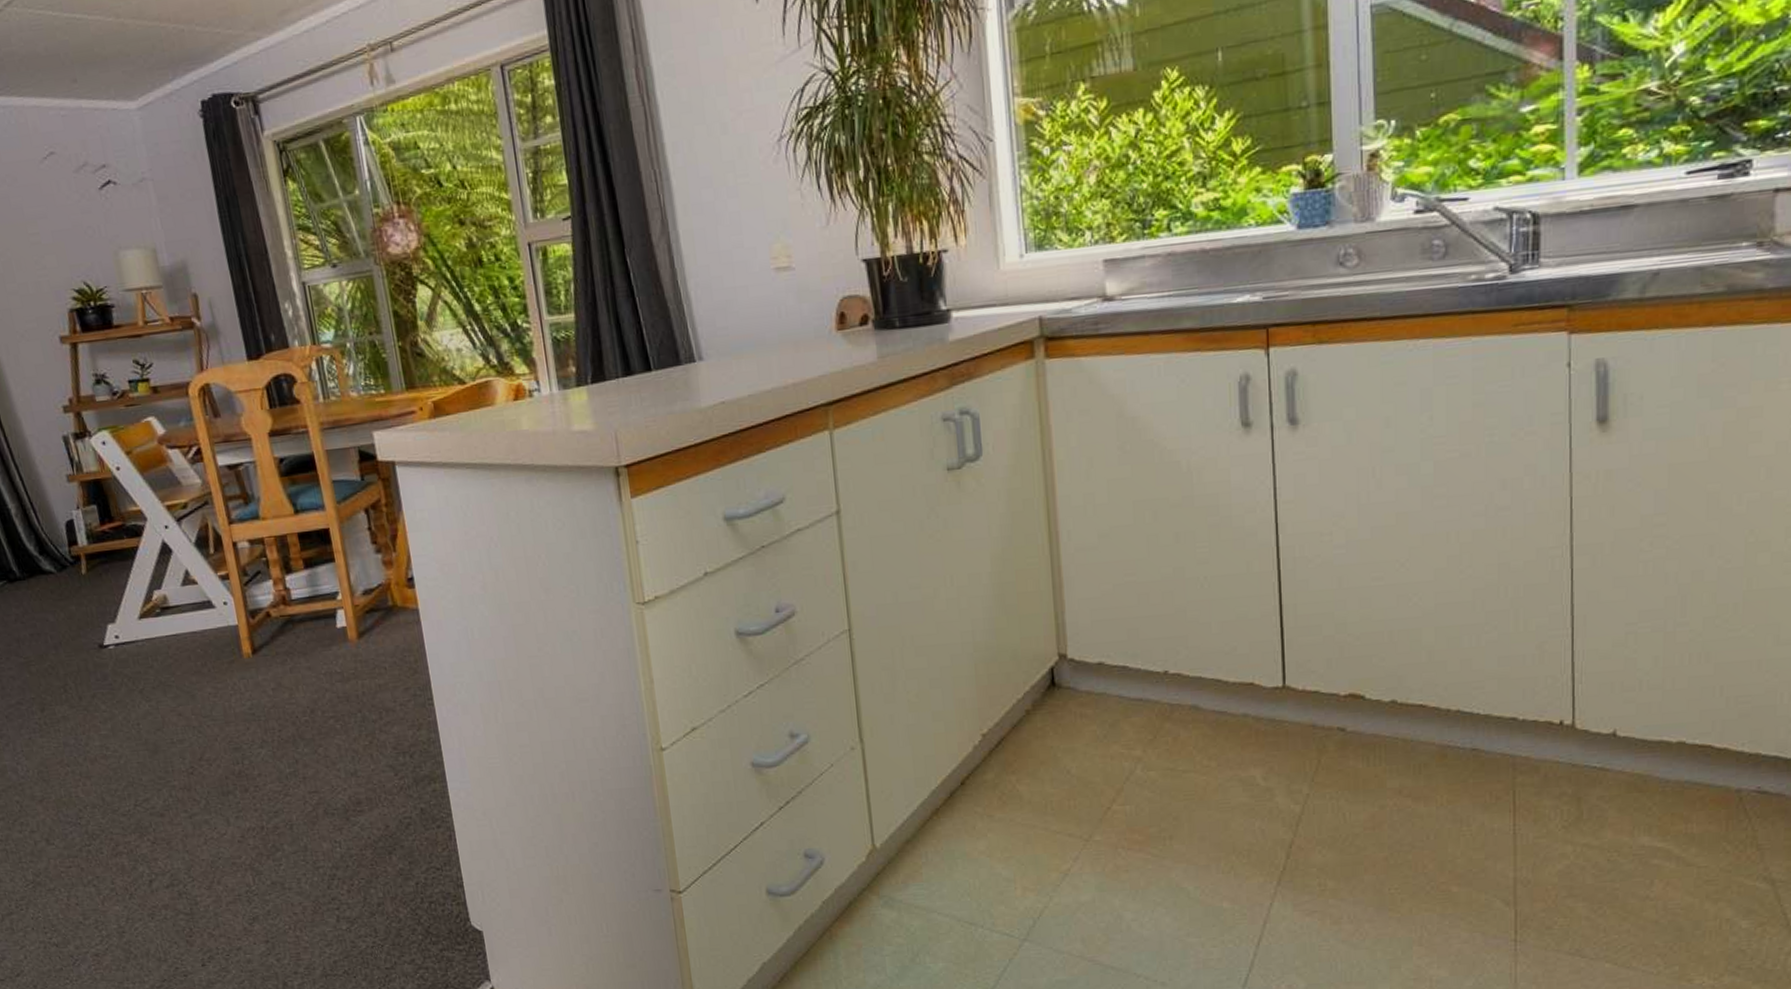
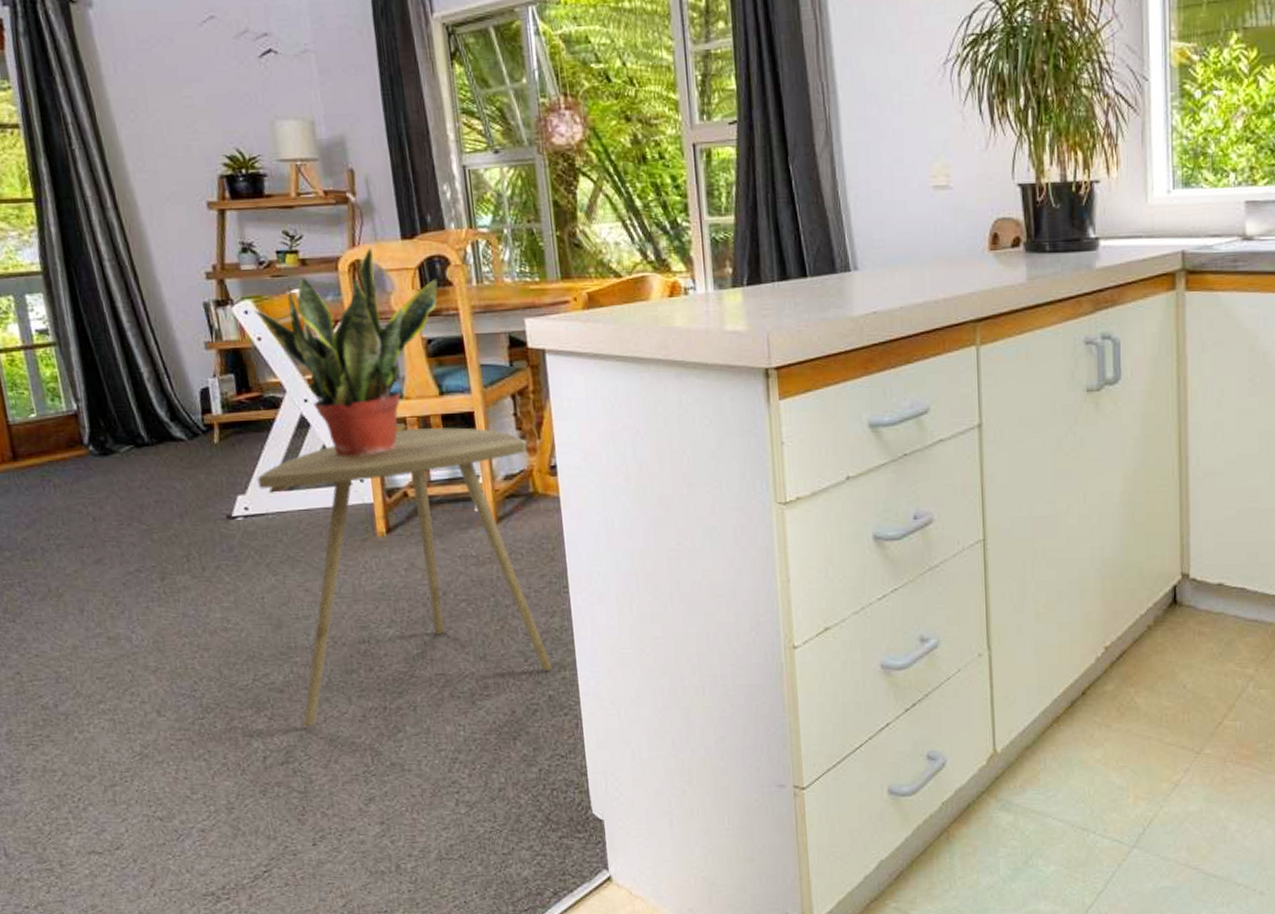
potted plant: none [110,370,287,581] -> present [253,247,439,458]
side table: none [125,544,423,850] -> present [257,427,553,727]

